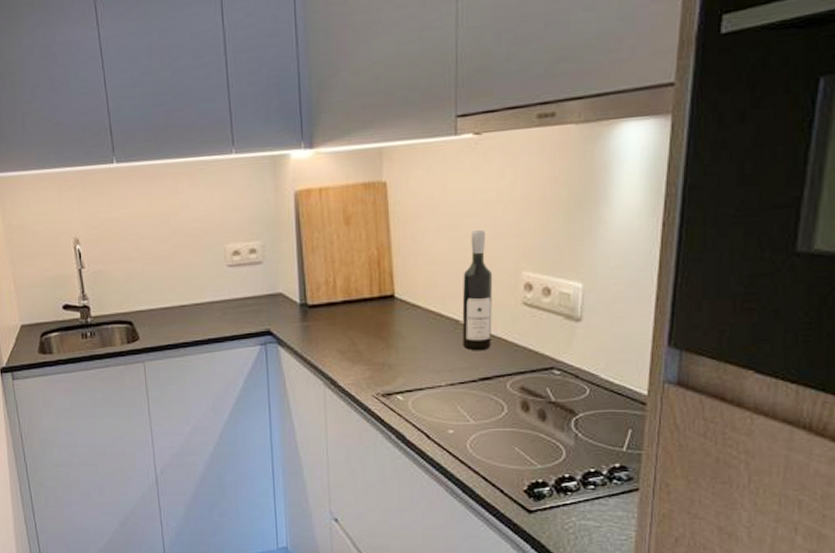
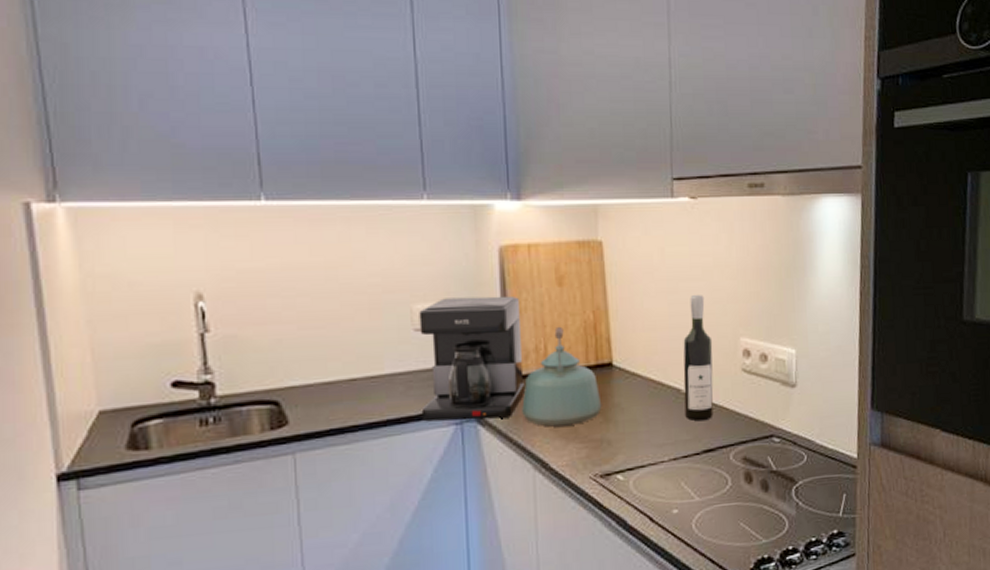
coffee maker: none [231,235,317,342] -> present [419,296,525,422]
kettle: none [314,261,384,350] -> present [522,326,602,427]

